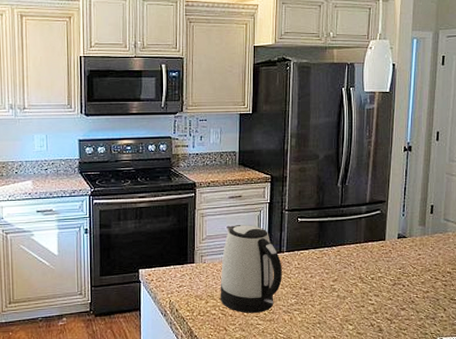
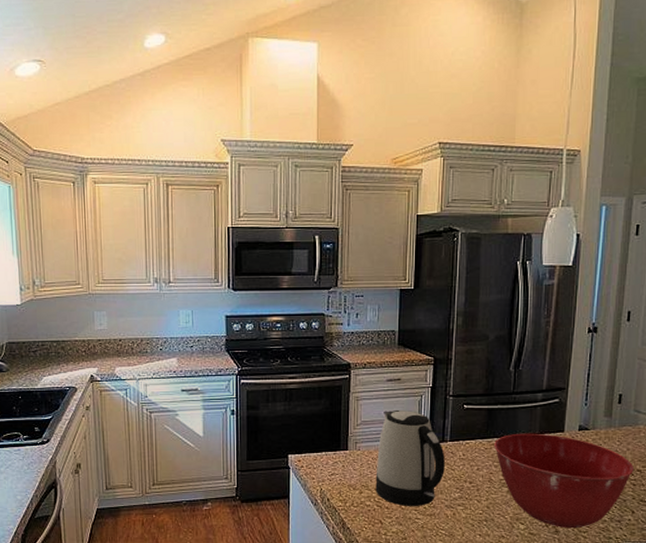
mixing bowl: none [325,242,445,327] -> present [494,433,634,529]

